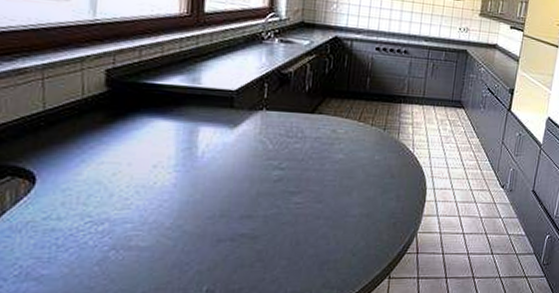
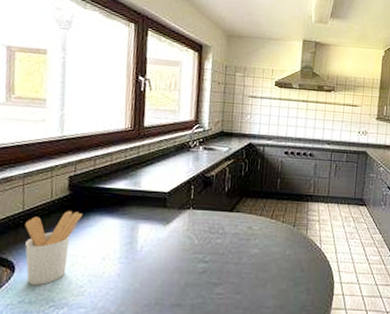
utensil holder: none [47,110,126,199] -> present [25,210,83,286]

